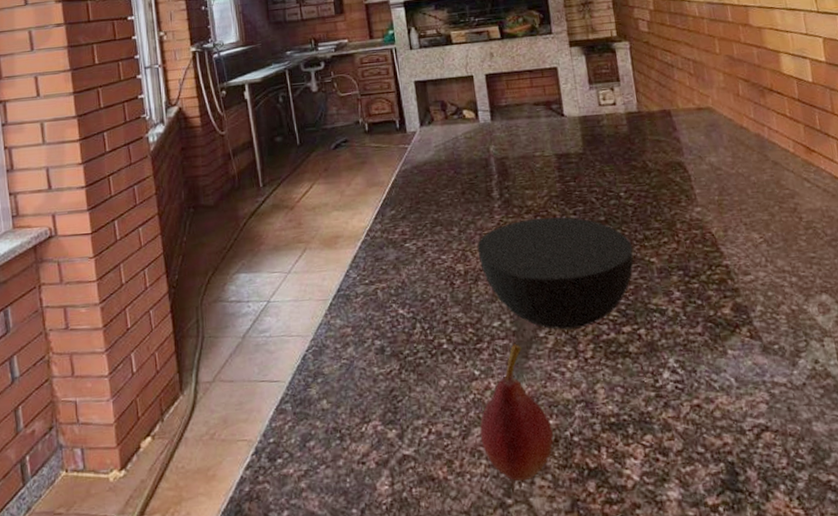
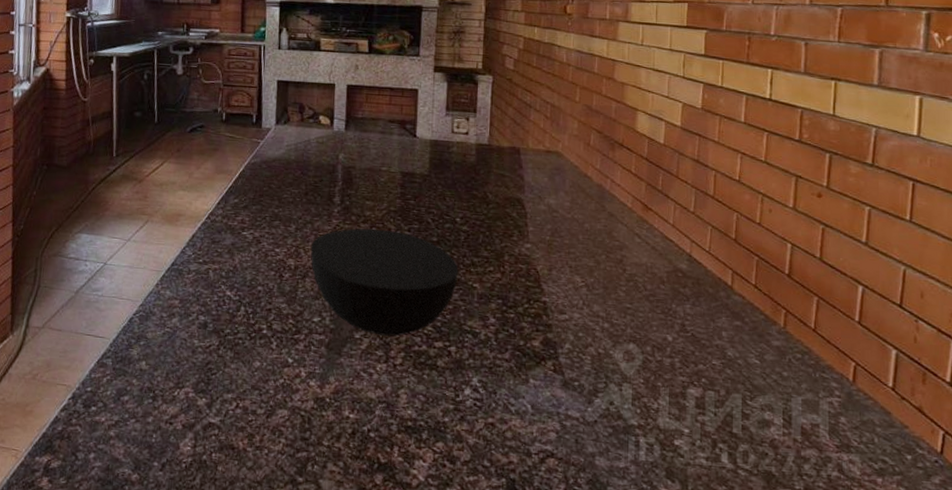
fruit: present [479,344,554,481] -> none [283,340,352,463]

